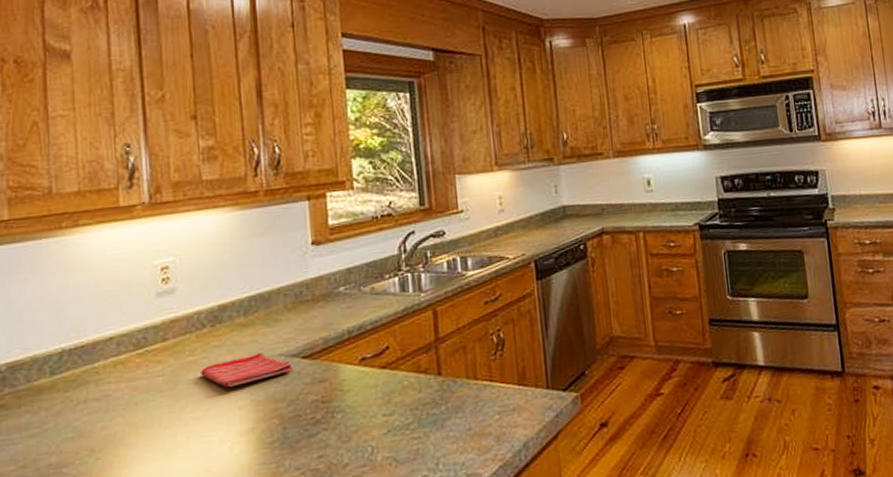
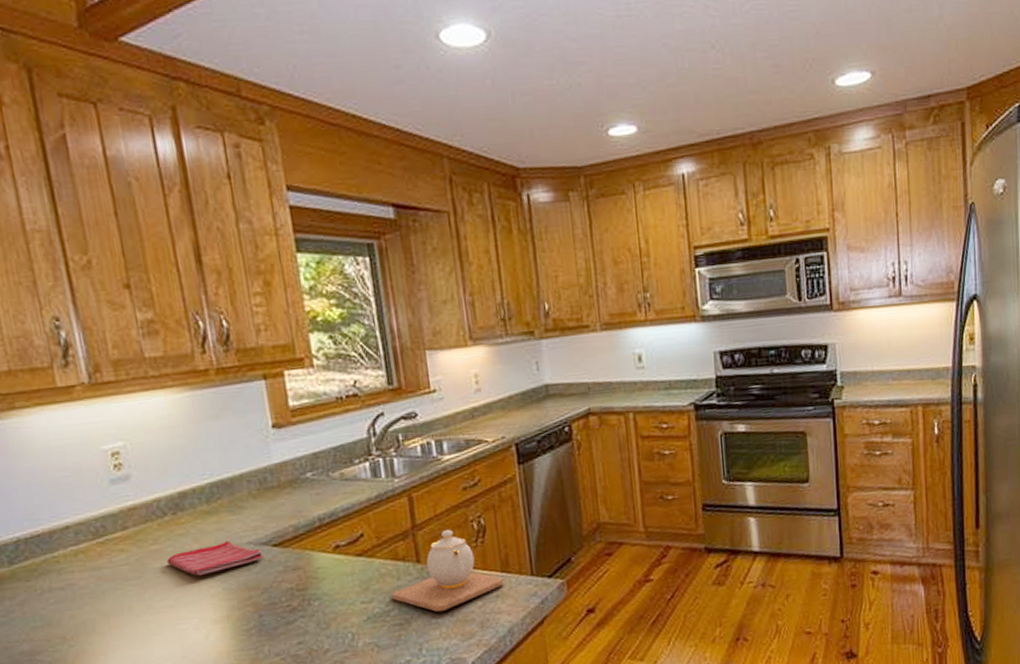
teapot: none [411,342,521,426] -> present [390,529,504,612]

